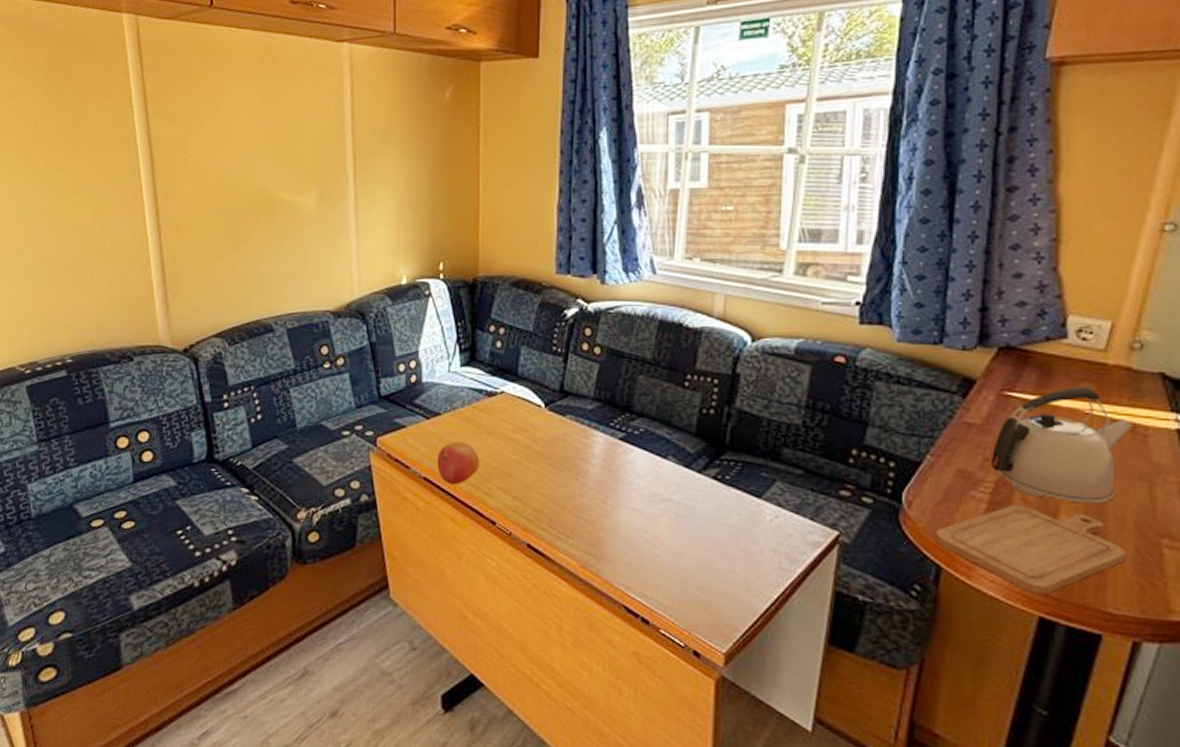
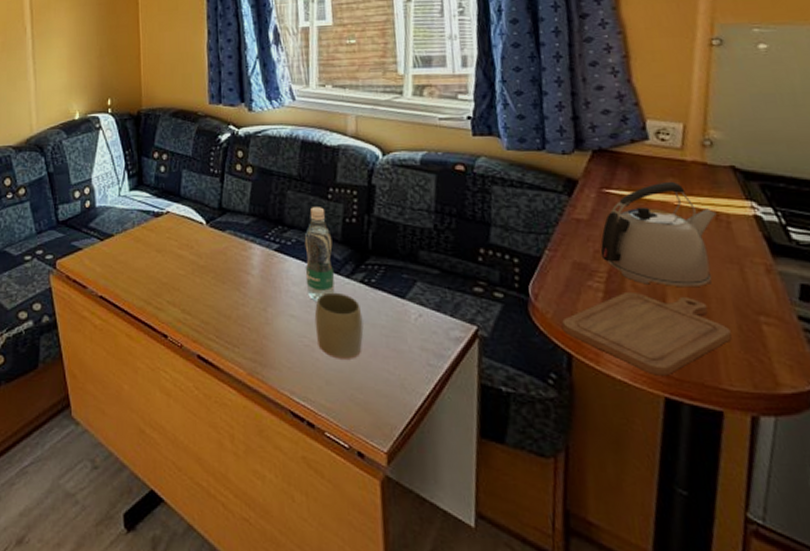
fruit: present [437,442,479,485] -> none [111,261,150,302]
bottle: none [652,395,685,496] -> present [304,207,335,301]
mug: none [658,487,712,558] -> present [314,292,364,359]

